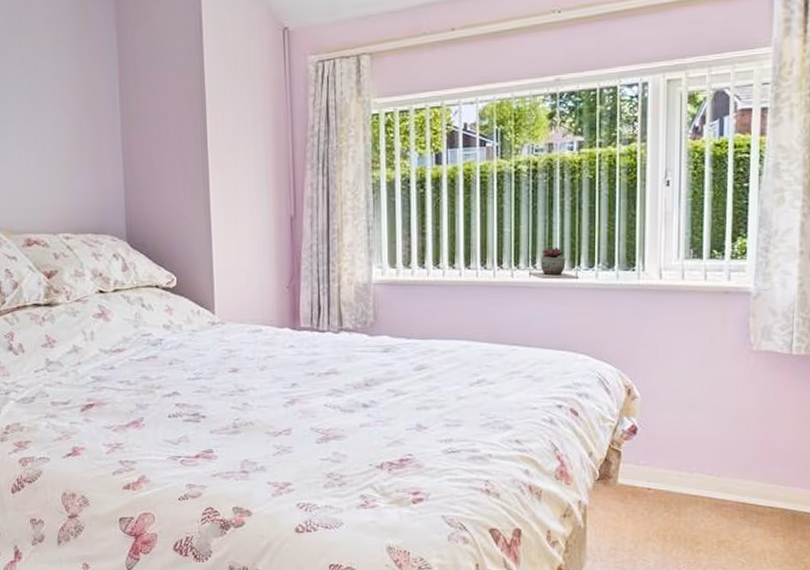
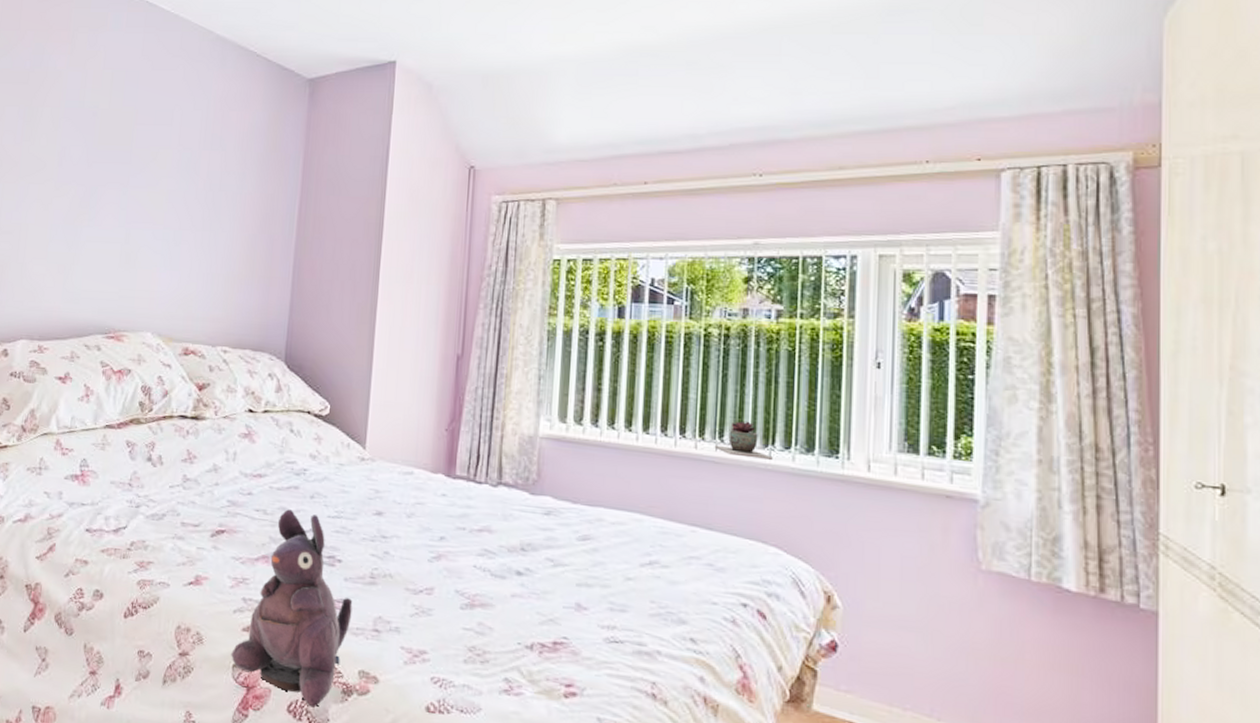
plush toy: none [116,377,221,545] -> present [231,509,353,709]

